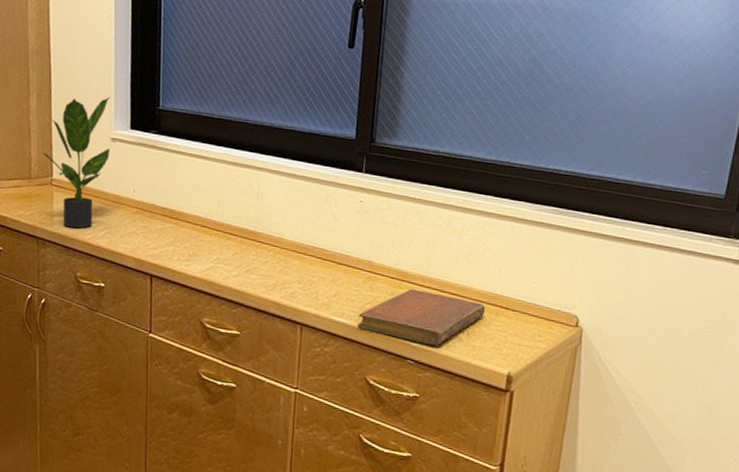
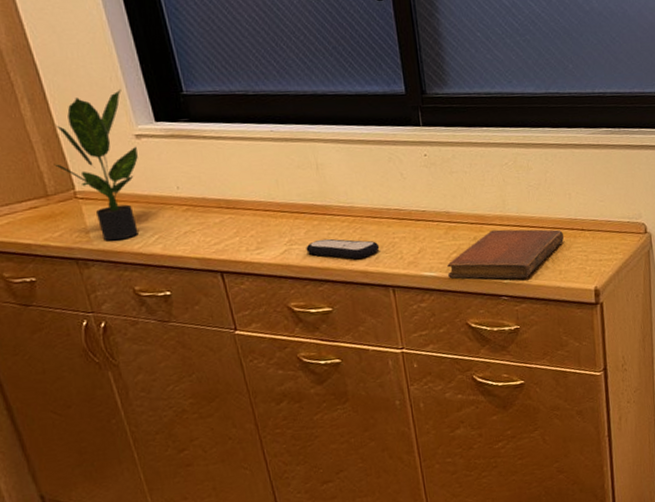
remote control: none [229,263,298,290] -> present [306,238,380,259]

